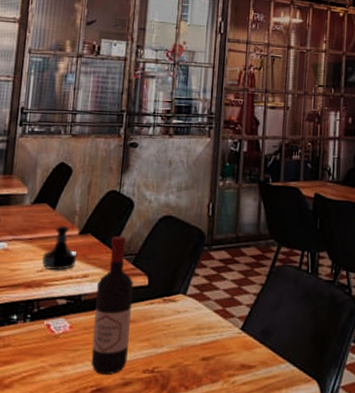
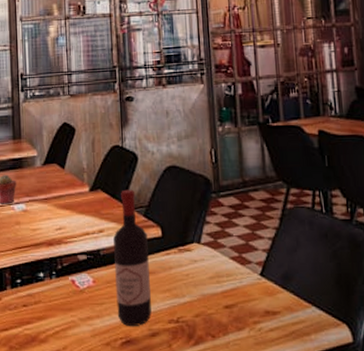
tequila bottle: present [42,225,78,271] -> none [58,183,91,228]

